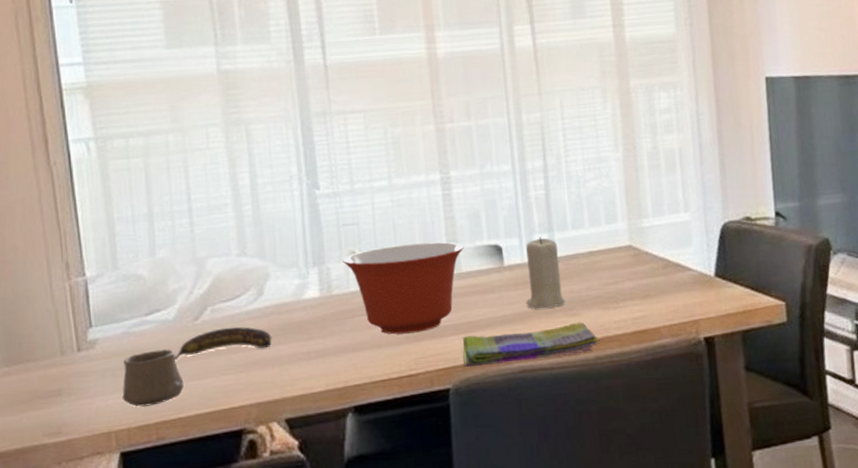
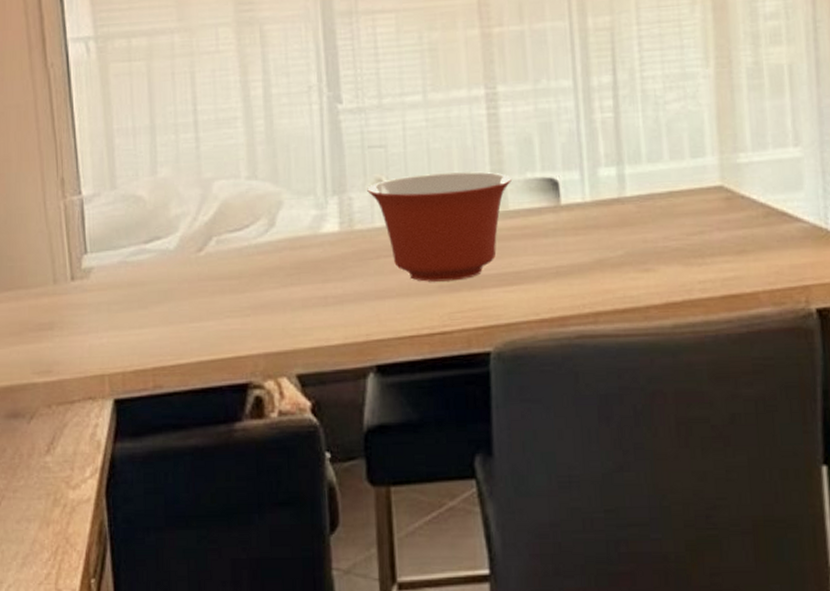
cup: present [122,349,184,407] -> none [117,283,184,348]
banana: present [174,326,272,360] -> none [174,262,284,296]
dish towel: present [463,322,600,368] -> none [508,279,680,328]
candle: present [525,236,566,309] -> none [586,170,637,261]

